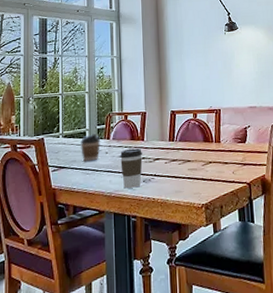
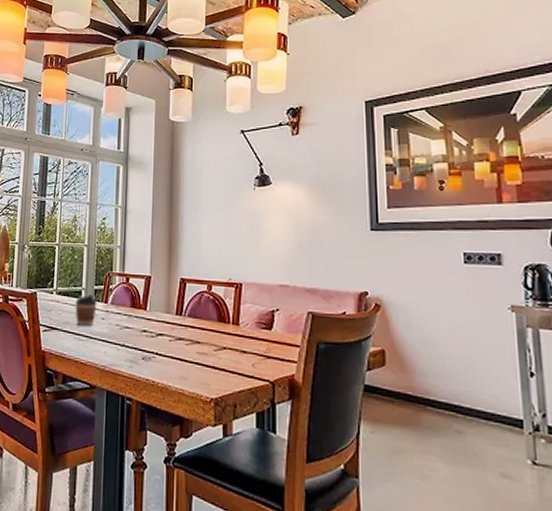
coffee cup: present [120,148,142,189] -> none [118,317,143,365]

